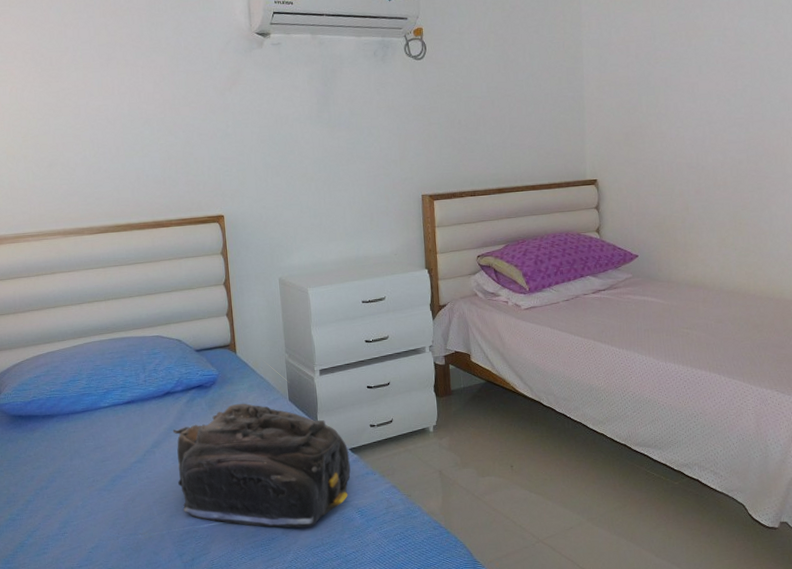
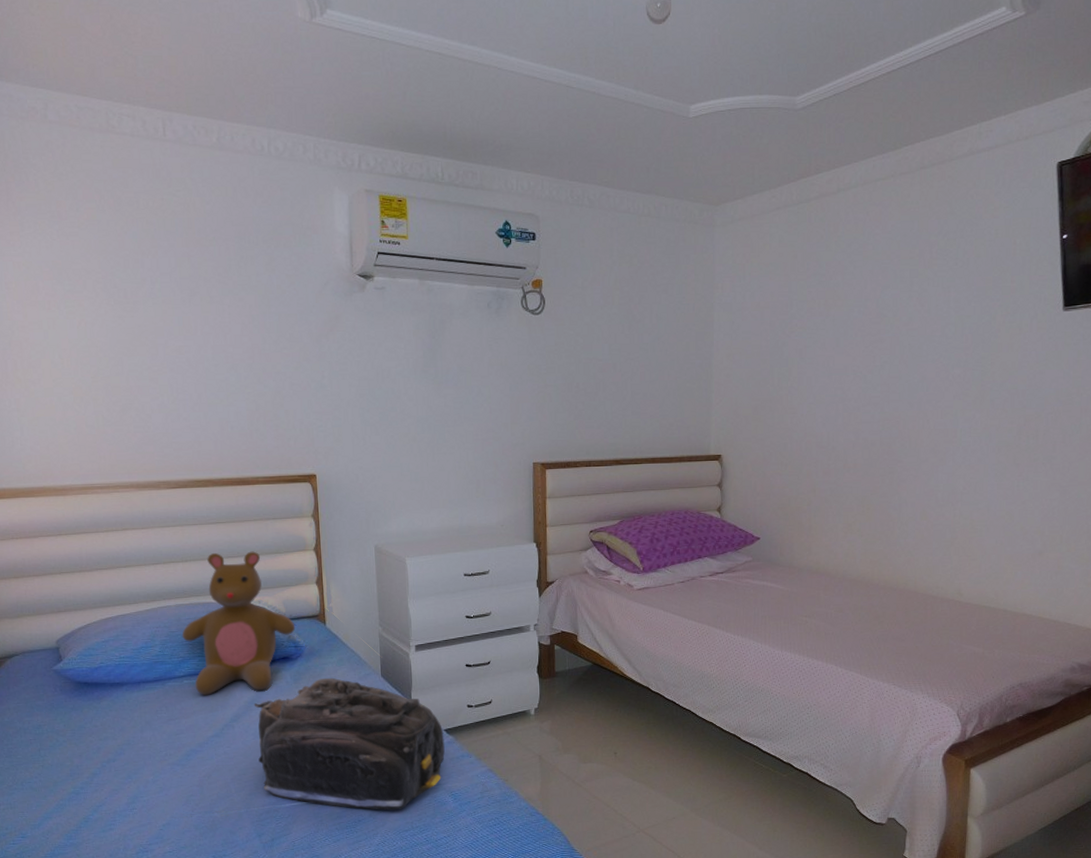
teddy bear: none [106,288,209,424] -> present [182,551,296,695]

